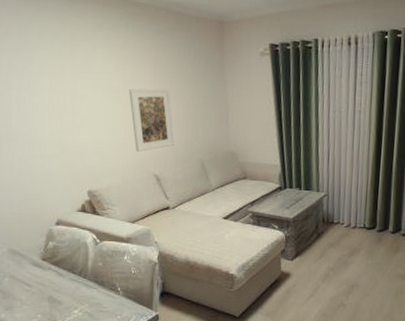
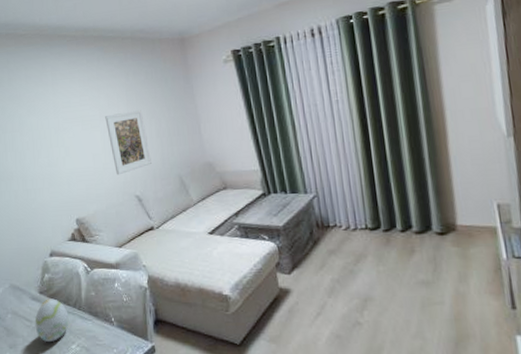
decorative egg: none [35,266,74,307] -> present [35,298,70,343]

